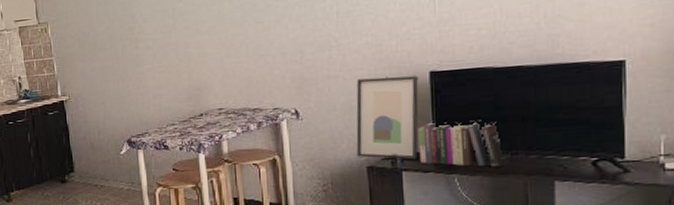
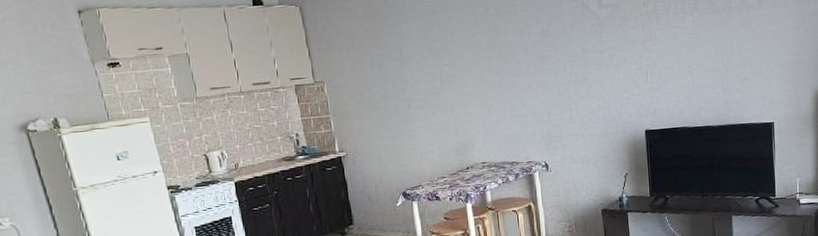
picture frame: present [356,74,419,160] -> none [592,132,639,203]
books: present [418,120,512,168] -> none [638,169,704,207]

